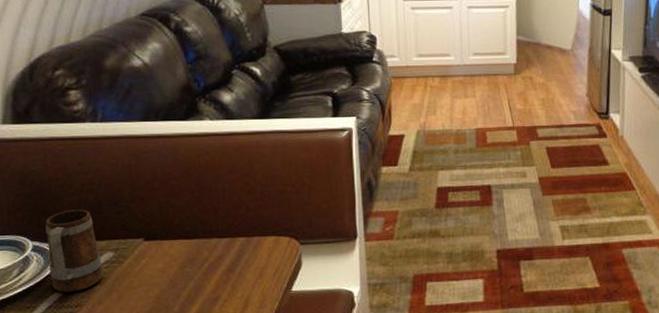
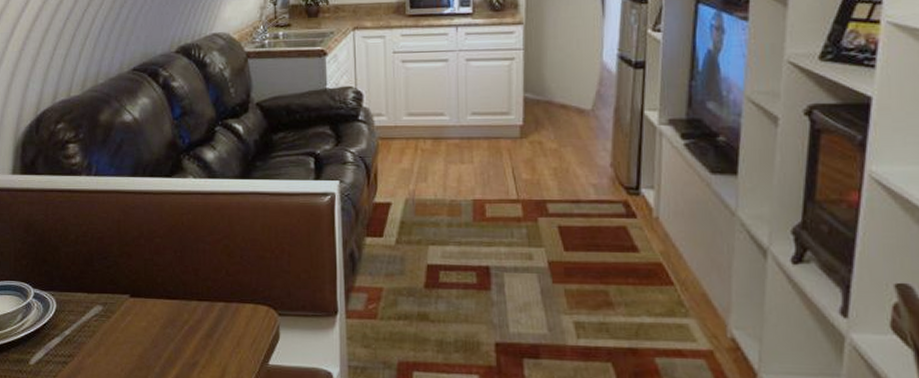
mug: present [46,209,103,292] -> none [45,260,93,342]

